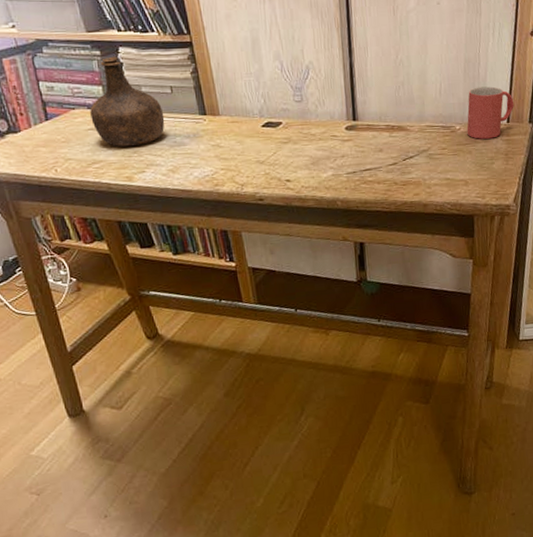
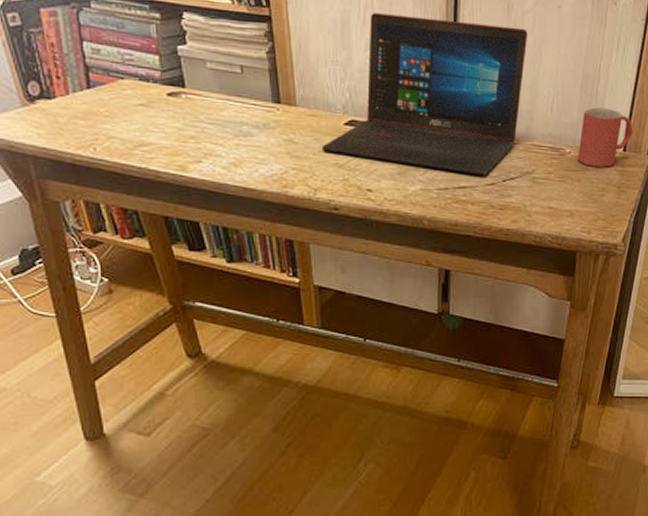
bottle: present [90,56,165,147] -> none [142,22,231,131]
laptop: none [244,25,414,158] -> present [321,13,528,175]

